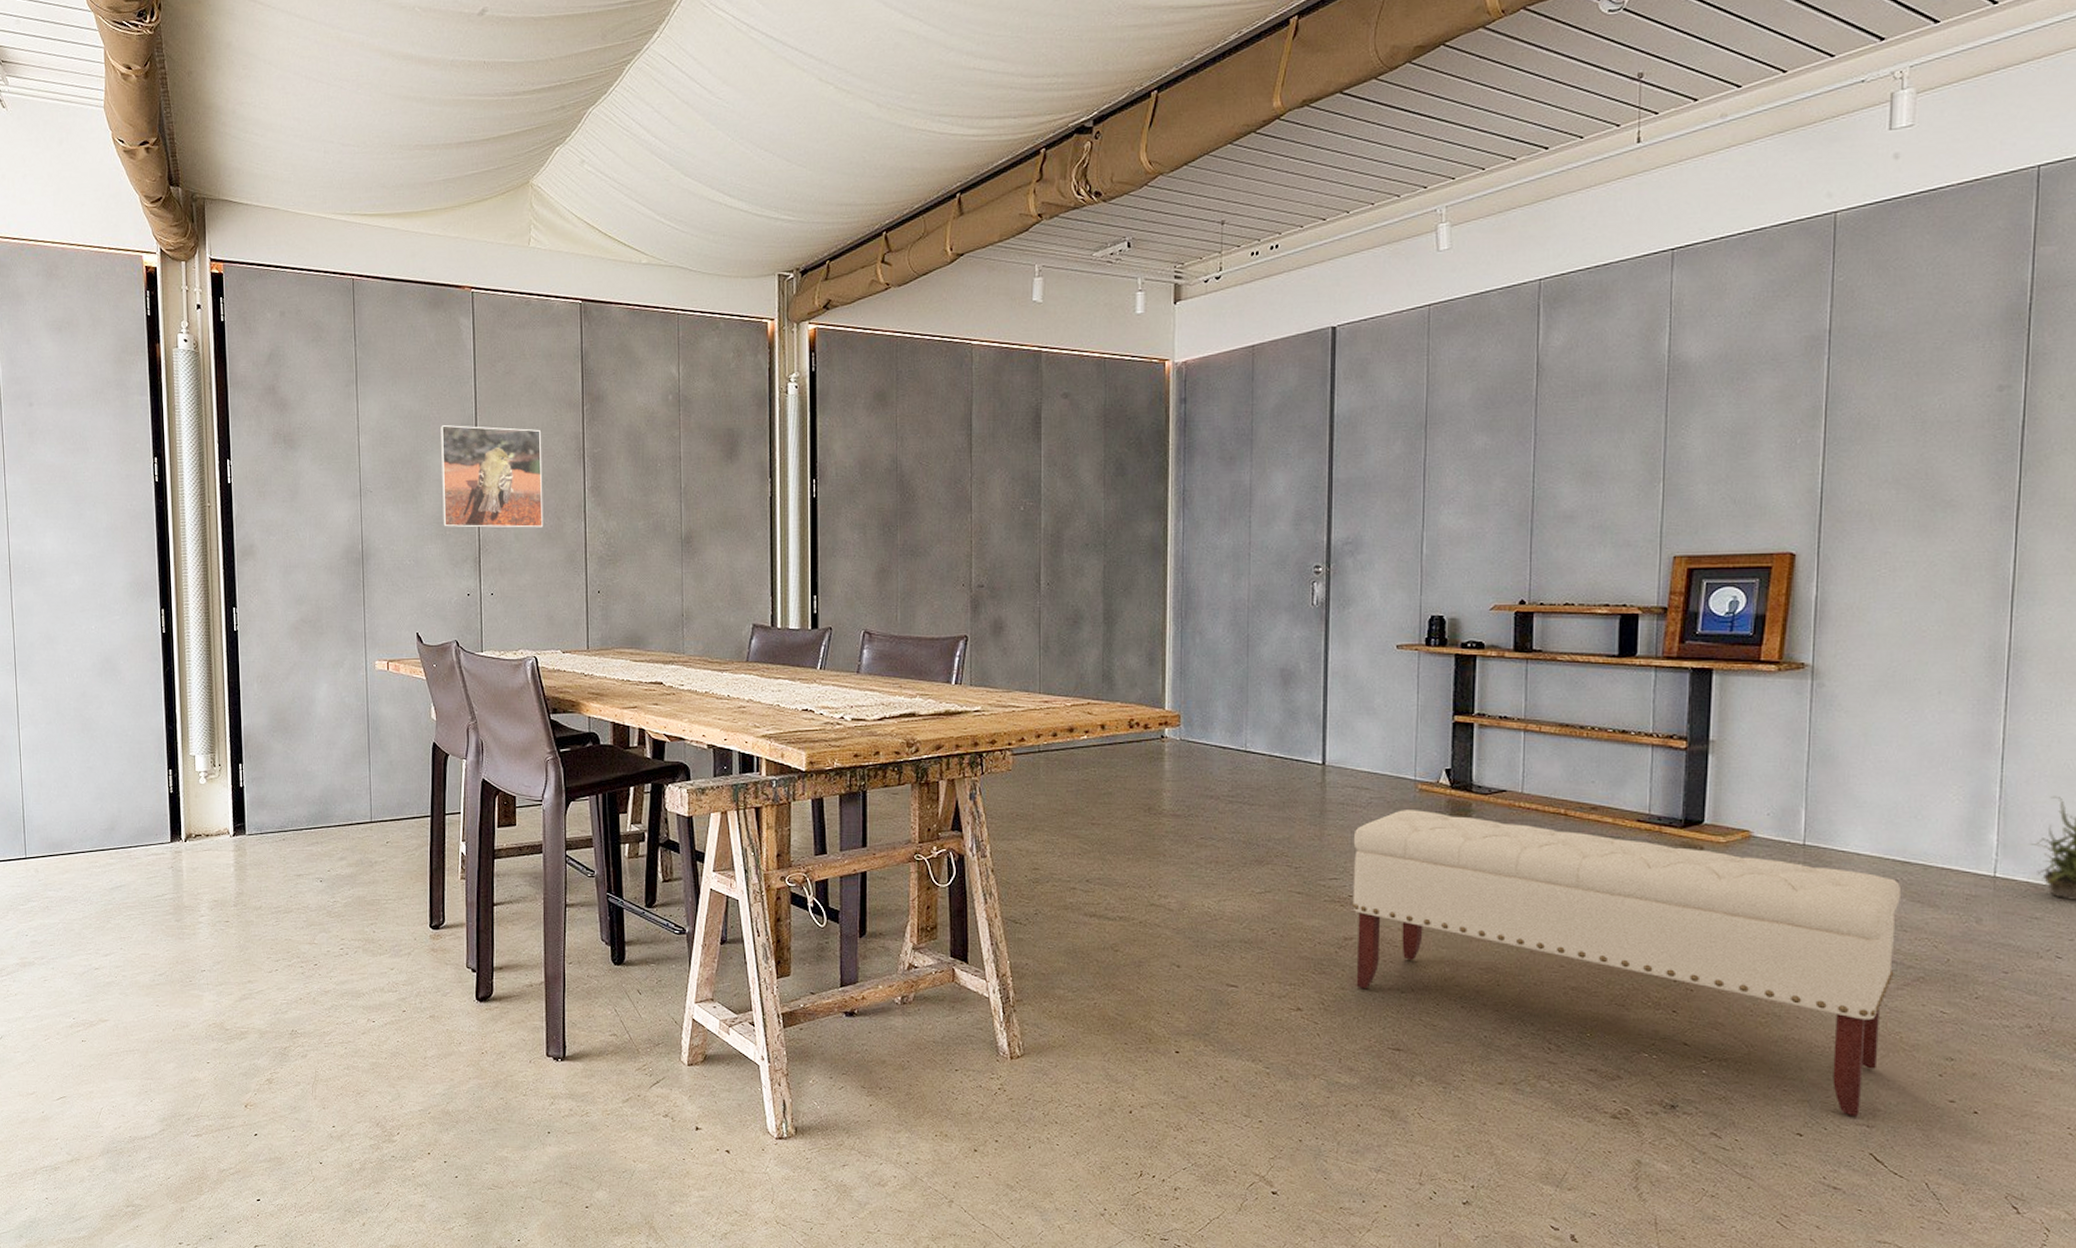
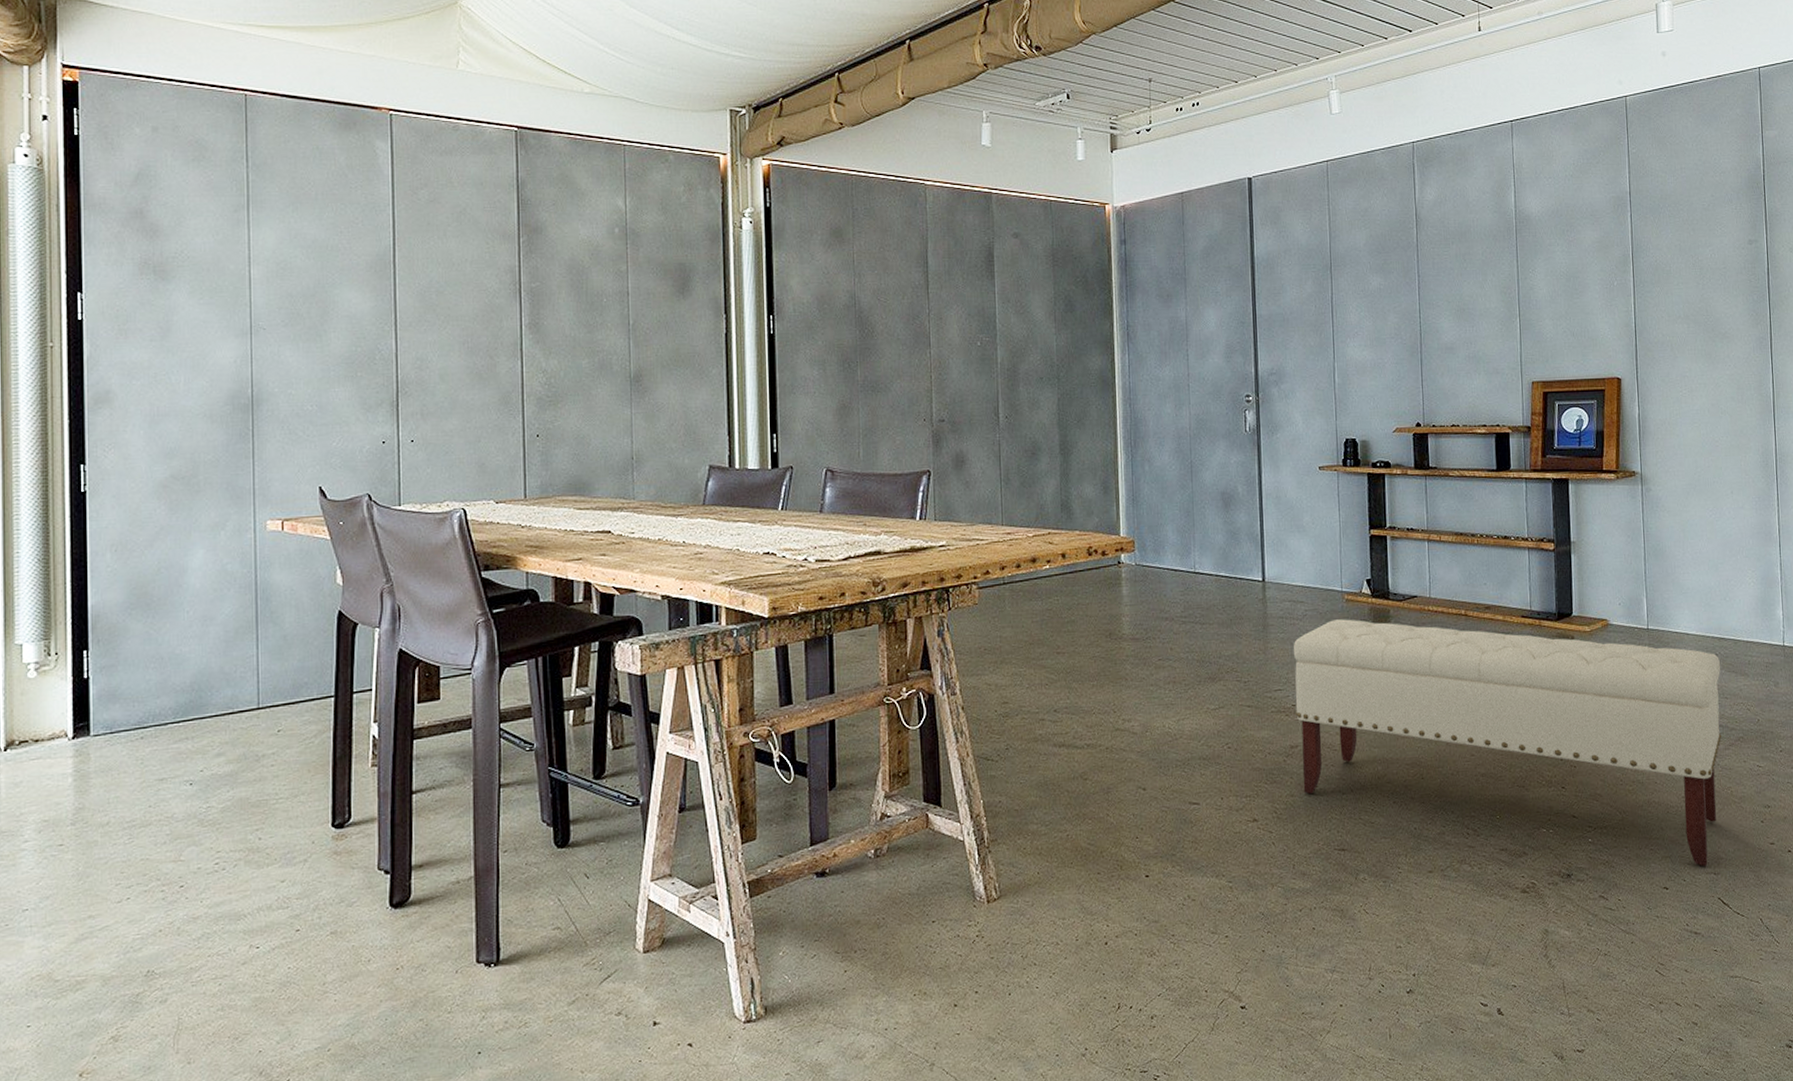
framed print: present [439,425,544,528] -> none [350,256,474,368]

